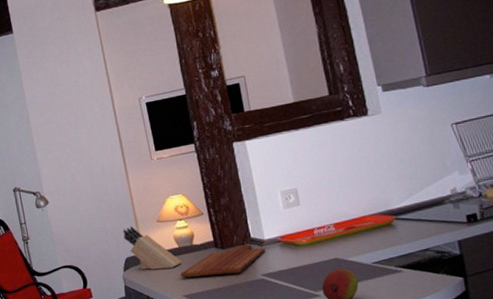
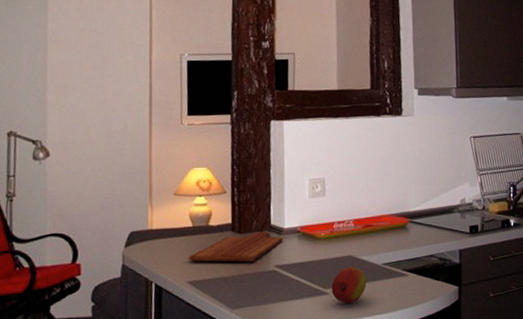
knife block: present [123,226,183,270] -> none [132,196,194,249]

